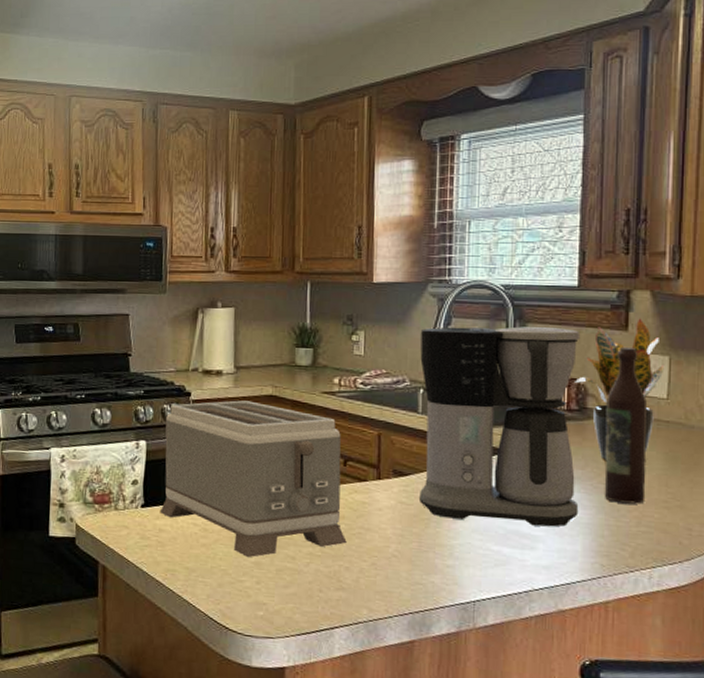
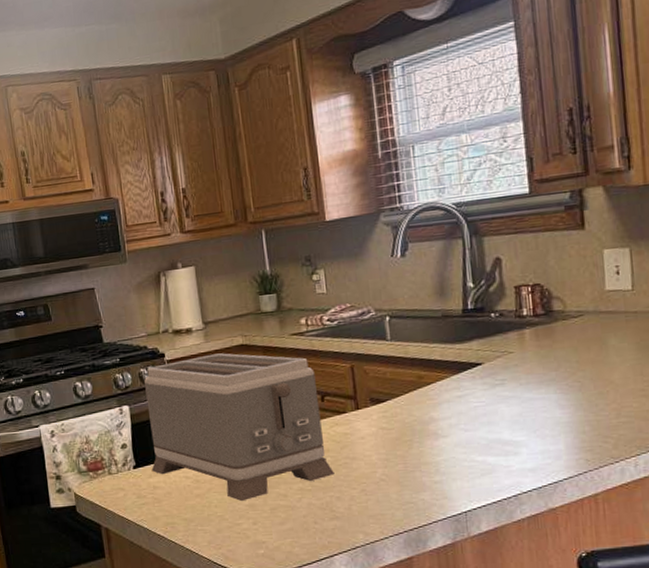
coffee maker: present [418,326,581,527] -> none [379,236,558,437]
potted plant: present [575,318,665,459] -> none [538,215,626,358]
wine bottle: present [604,348,647,504] -> none [571,245,623,398]

